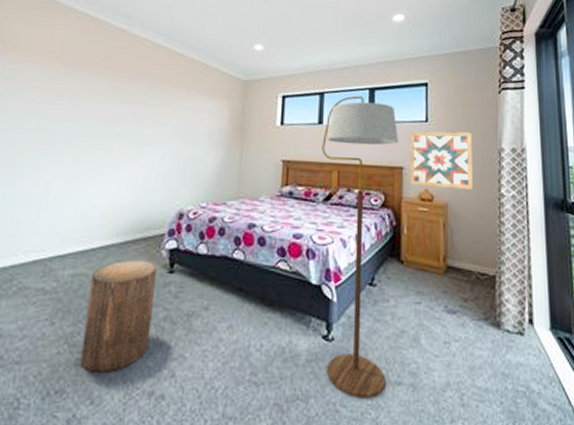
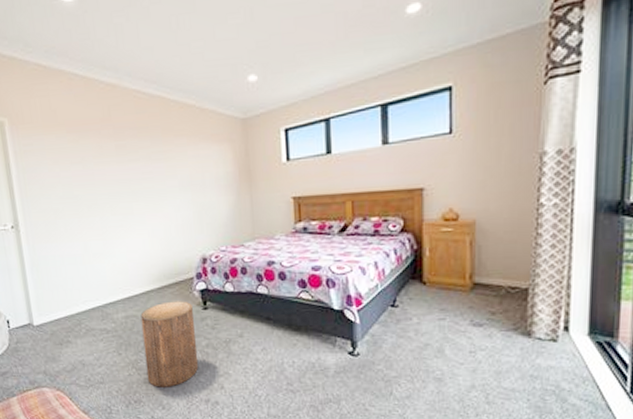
floor lamp: present [322,95,398,398] -> none [332,115,417,400]
wall art: present [410,131,473,190] -> none [431,137,506,206]

